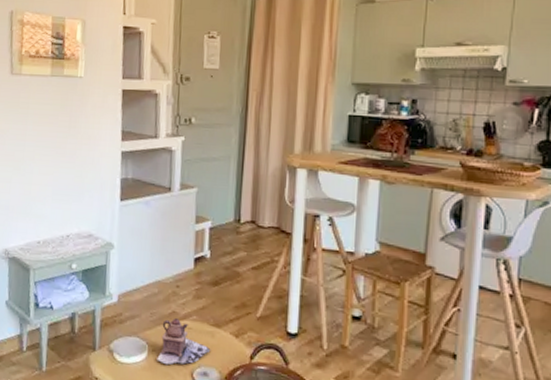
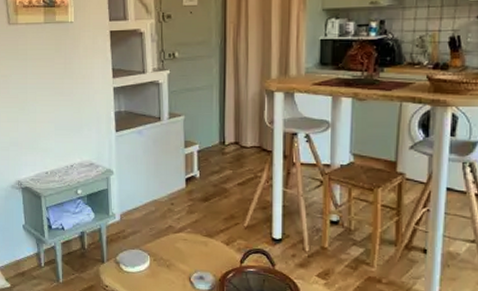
teapot: present [157,317,211,365] -> none [158,231,205,272]

